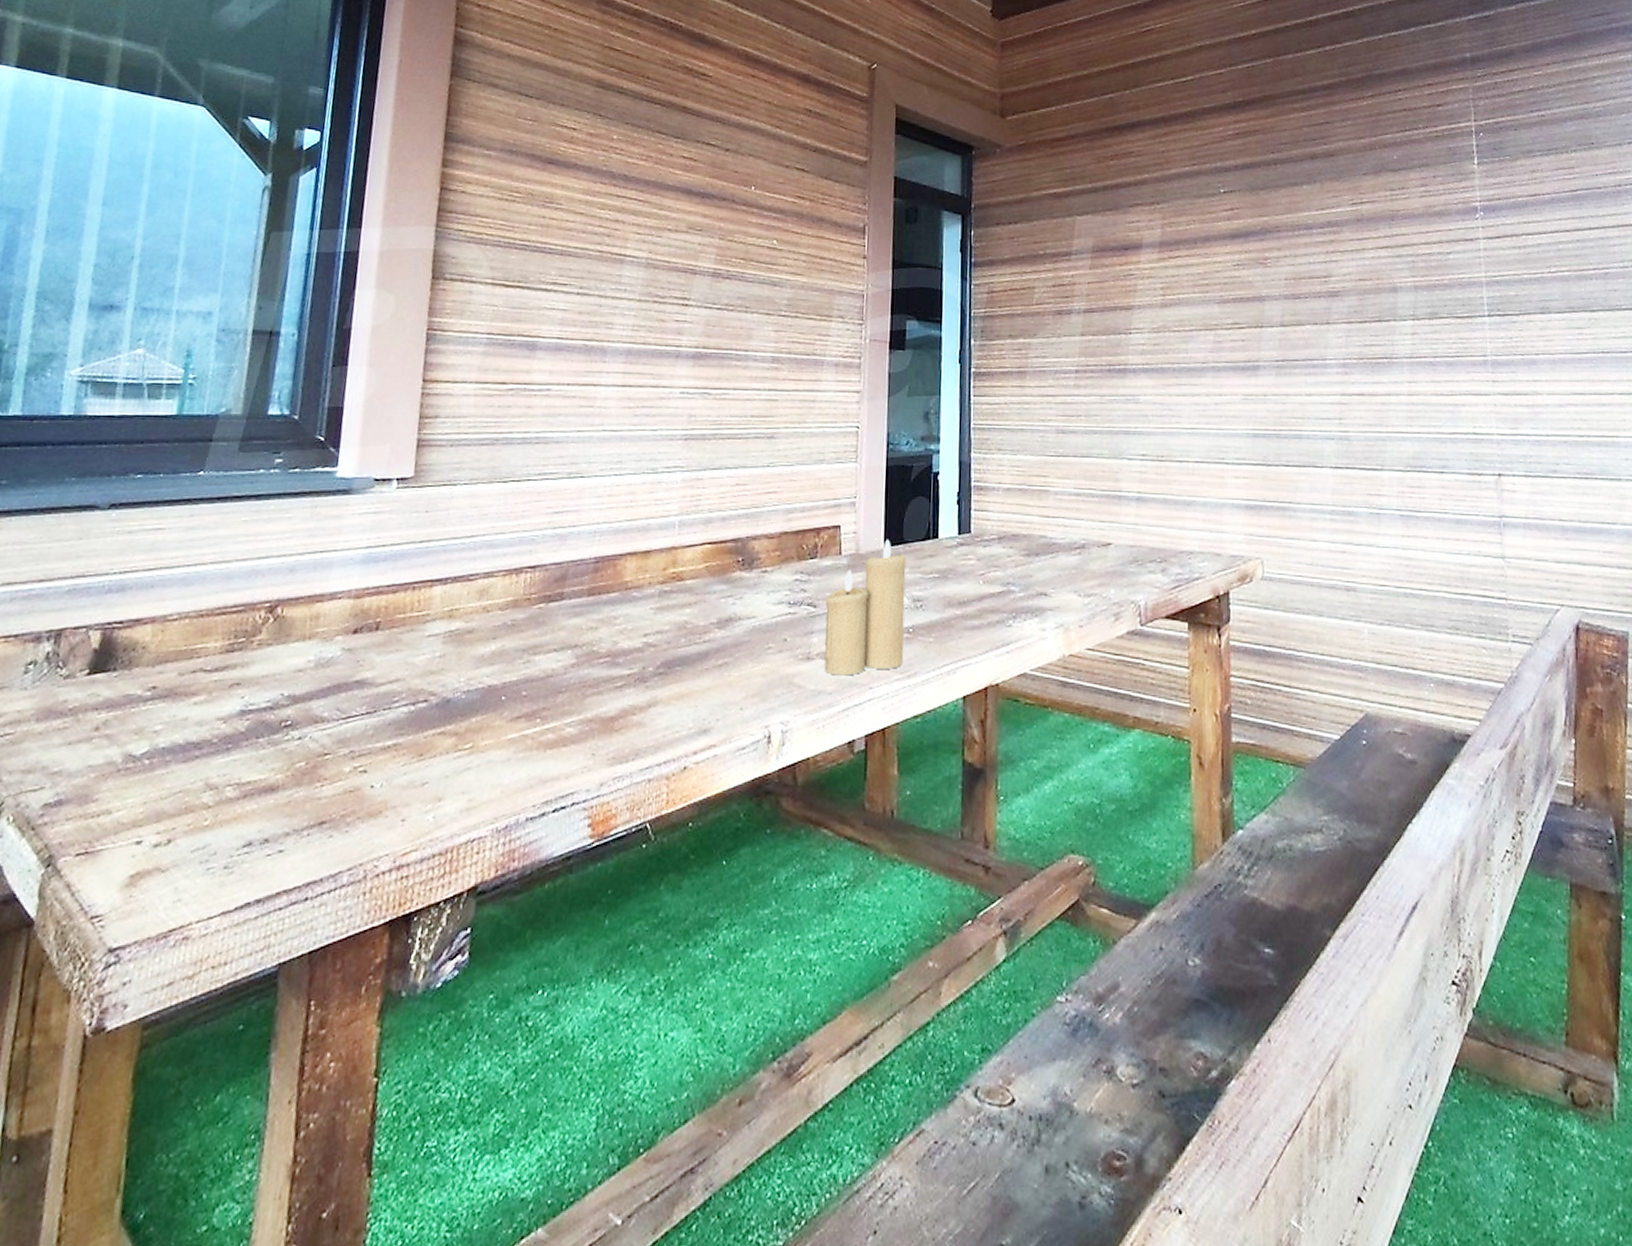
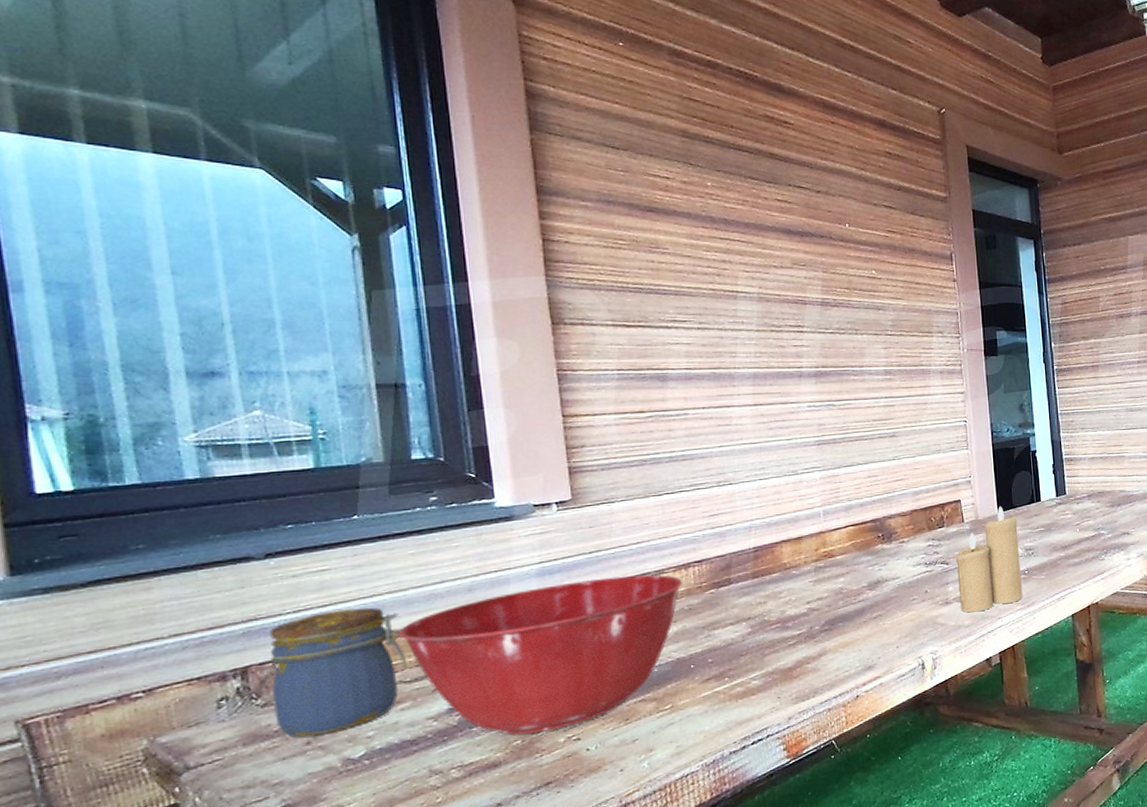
jar: none [73,575,217,721] -> present [270,607,408,738]
mixing bowl: none [211,573,511,755] -> present [398,574,682,735]

